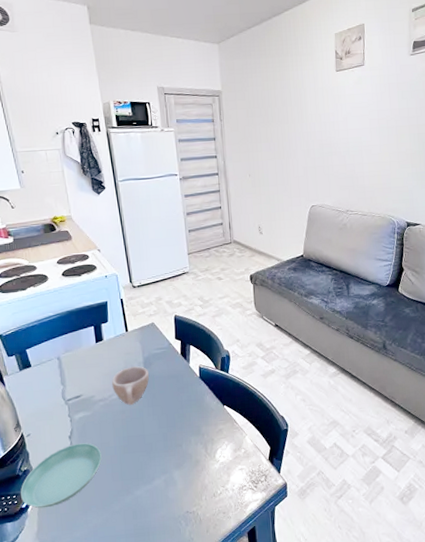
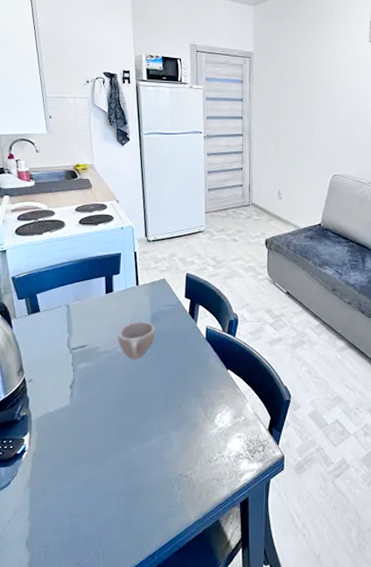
saucer: present [20,443,102,508] -> none [16,394,101,456]

